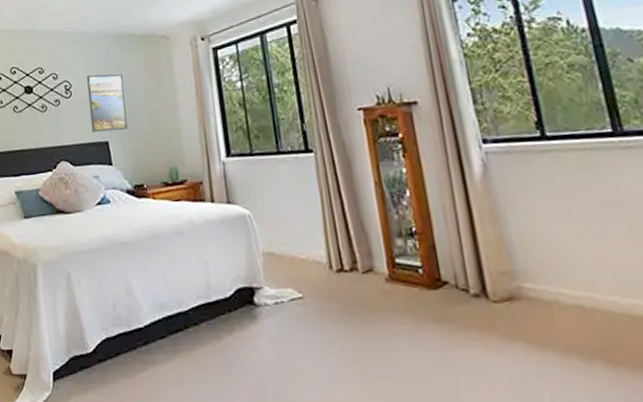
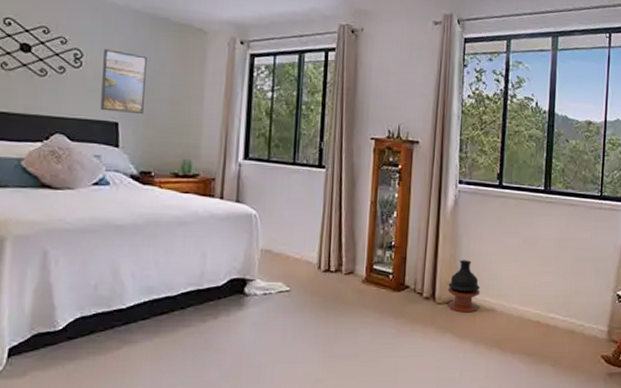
vase: none [502,240,555,312] -> present [447,260,481,313]

